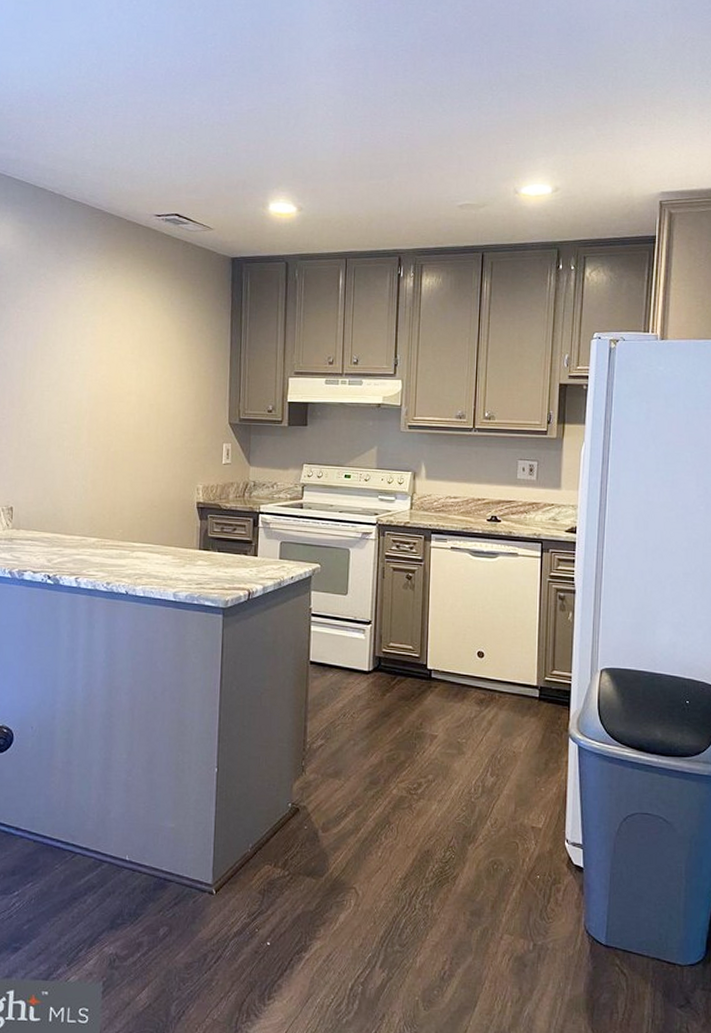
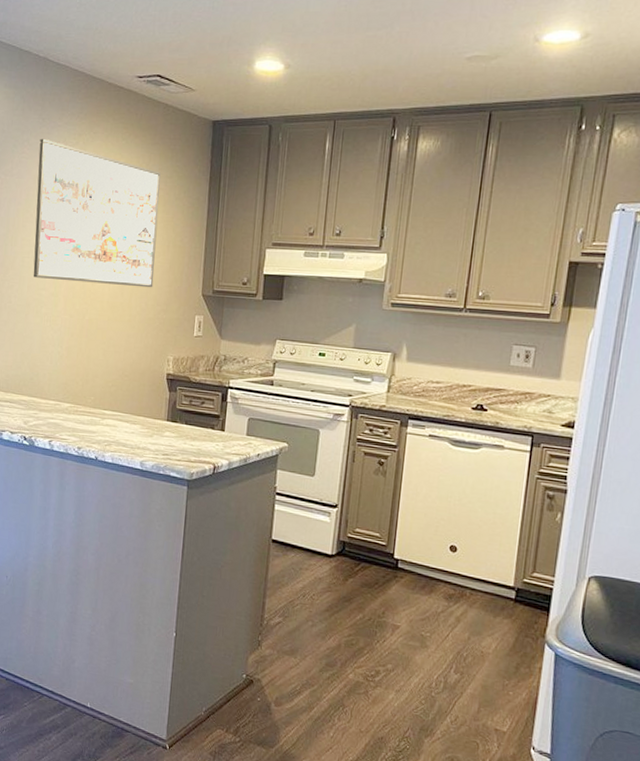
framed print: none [53,273,183,418] -> present [33,138,161,288]

